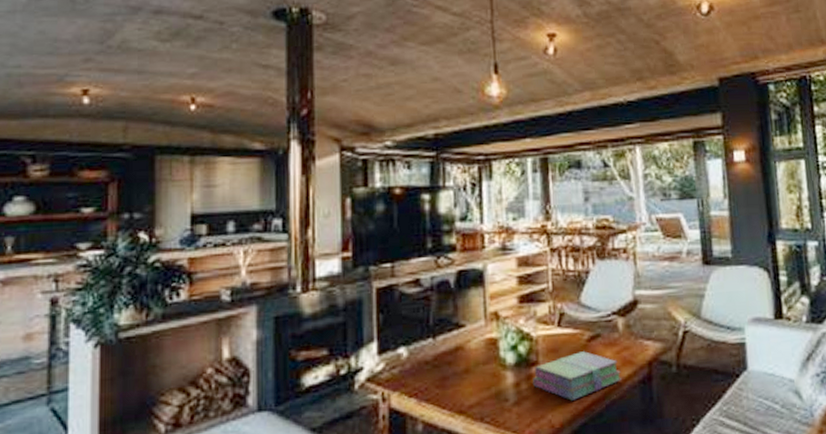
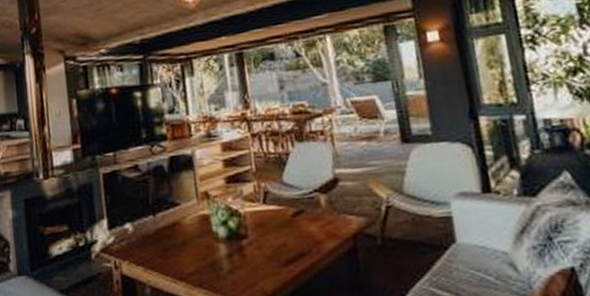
stack of books: present [533,351,621,401] -> none [244,226,328,270]

